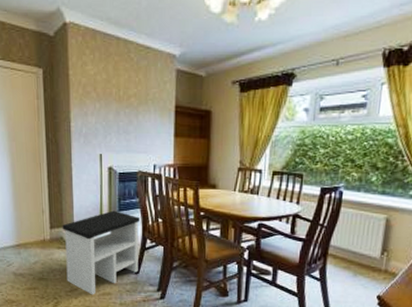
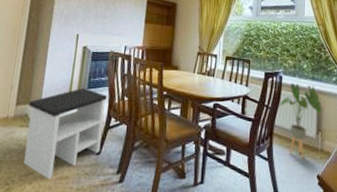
house plant: none [337,199,391,280] -> present [279,83,322,159]

